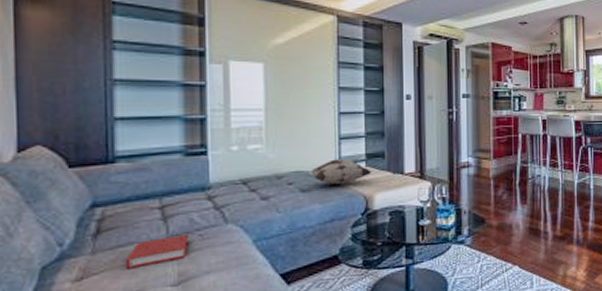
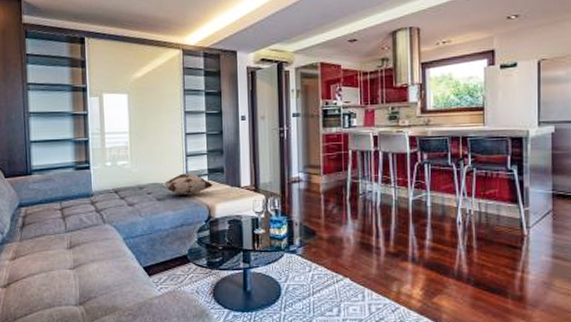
book: present [125,234,189,269] -> none [40,230,80,254]

